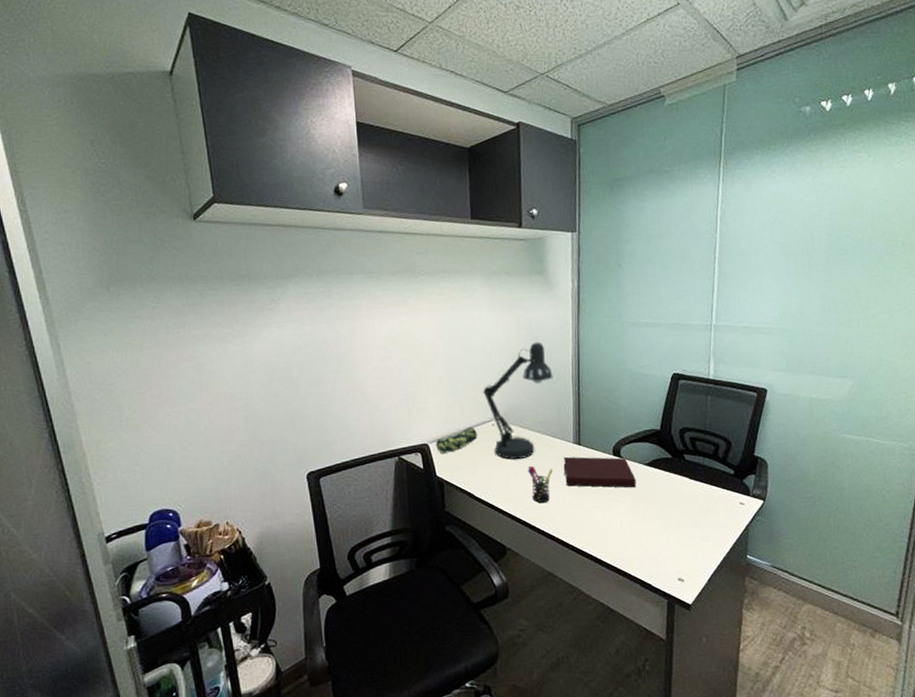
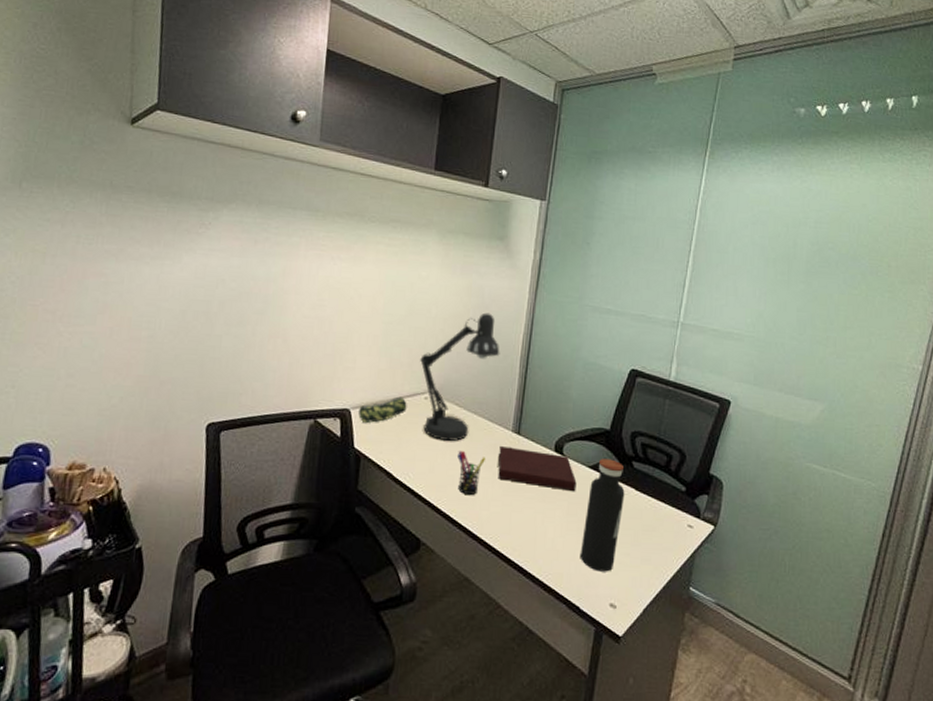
water bottle: none [646,455,681,553] -> present [579,458,625,572]

